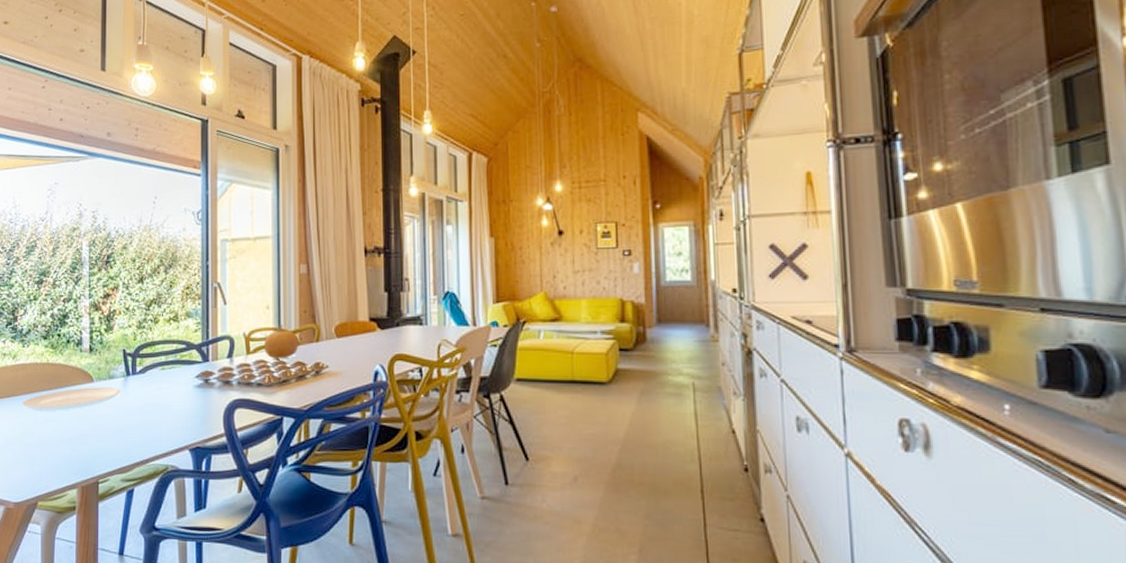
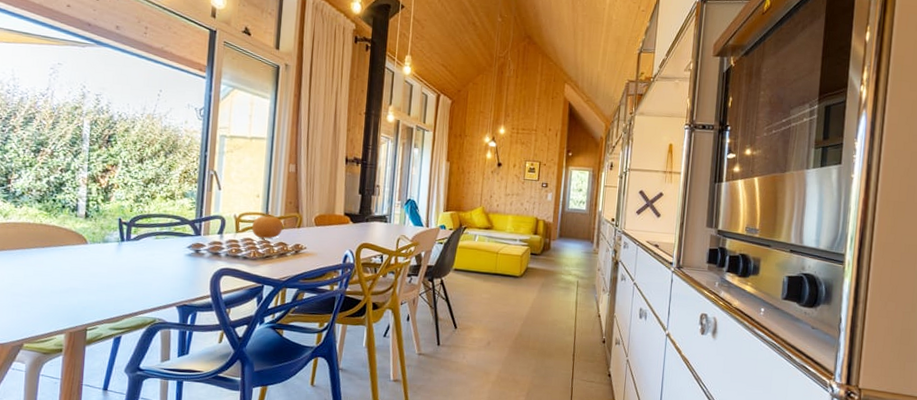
plate: present [23,387,121,411] -> none [12,248,115,267]

